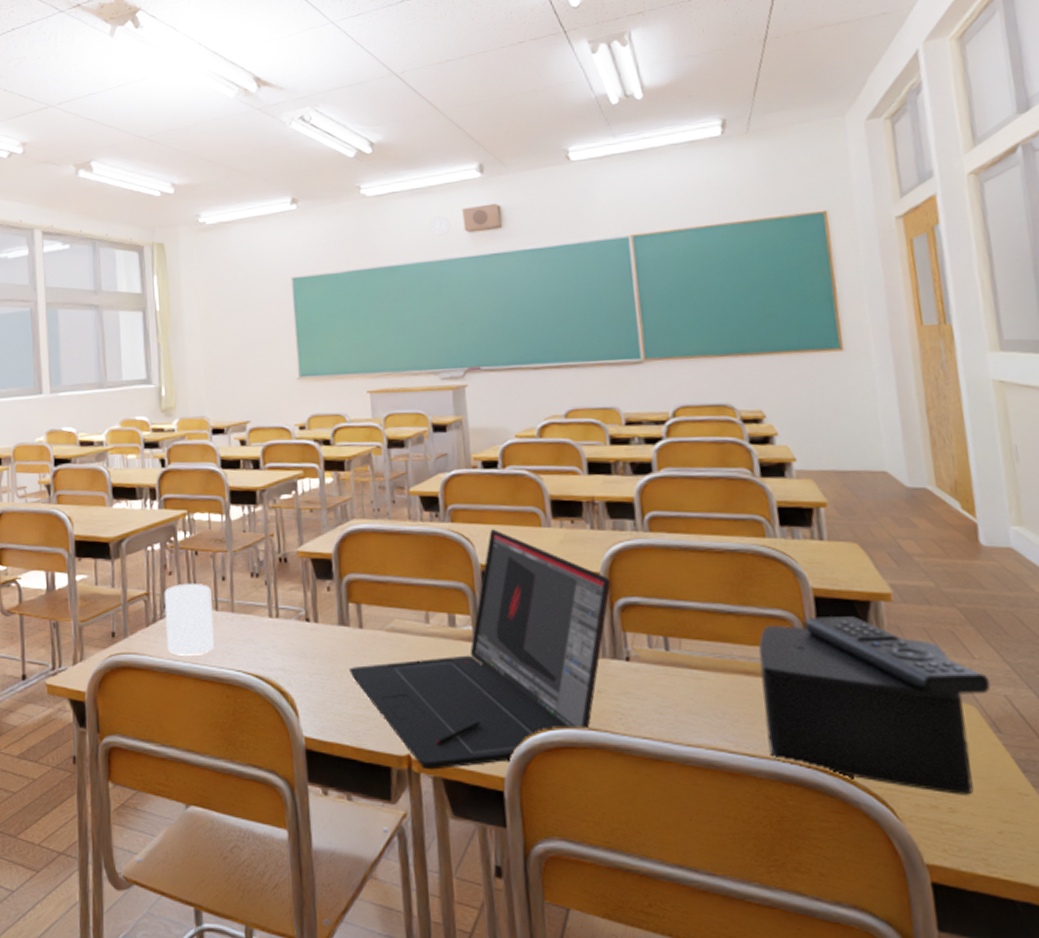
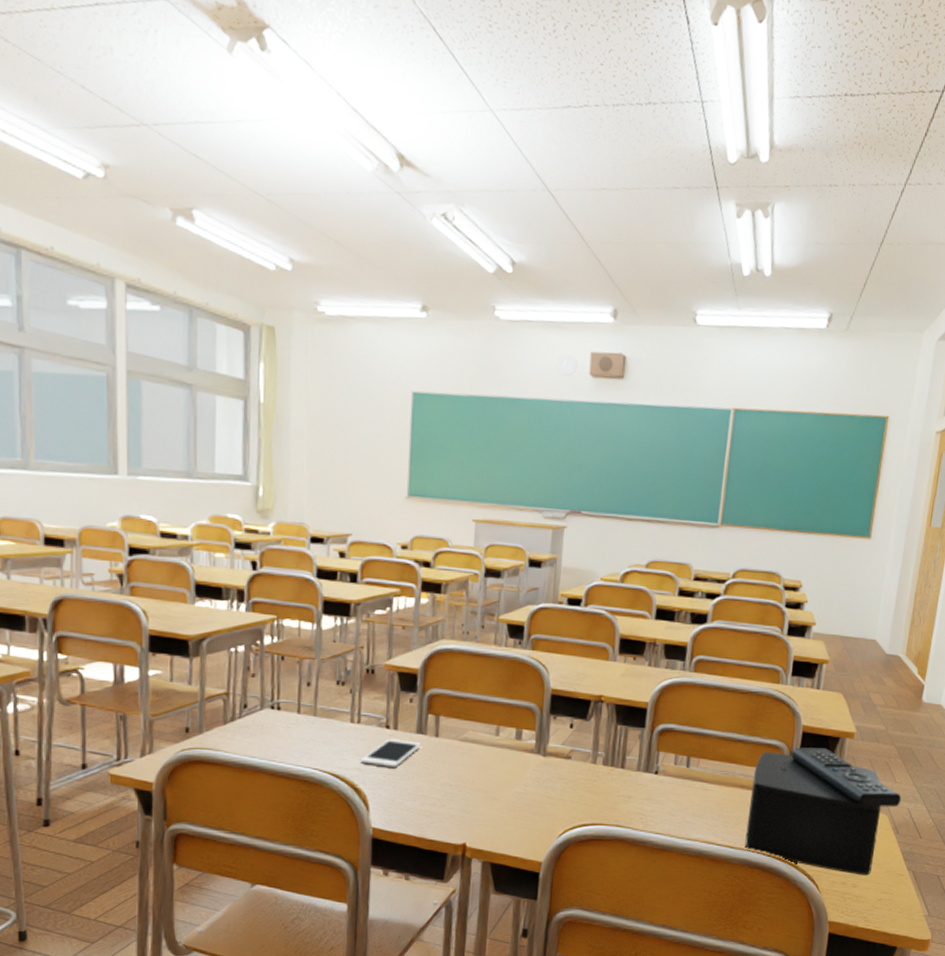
cup: present [164,584,214,656] -> none [244,686,295,754]
cell phone: none [283,633,346,665] -> present [360,739,421,767]
laptop: present [349,529,611,770] -> none [421,659,656,856]

